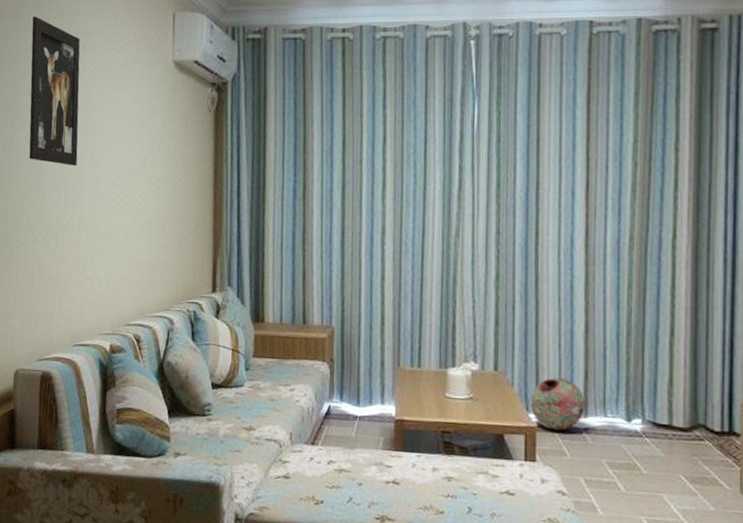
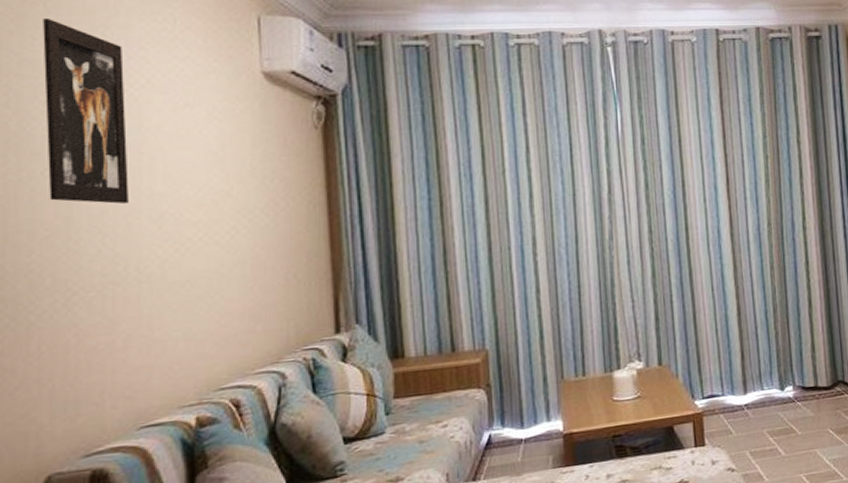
lantern: present [530,378,585,431] -> none [695,361,744,413]

